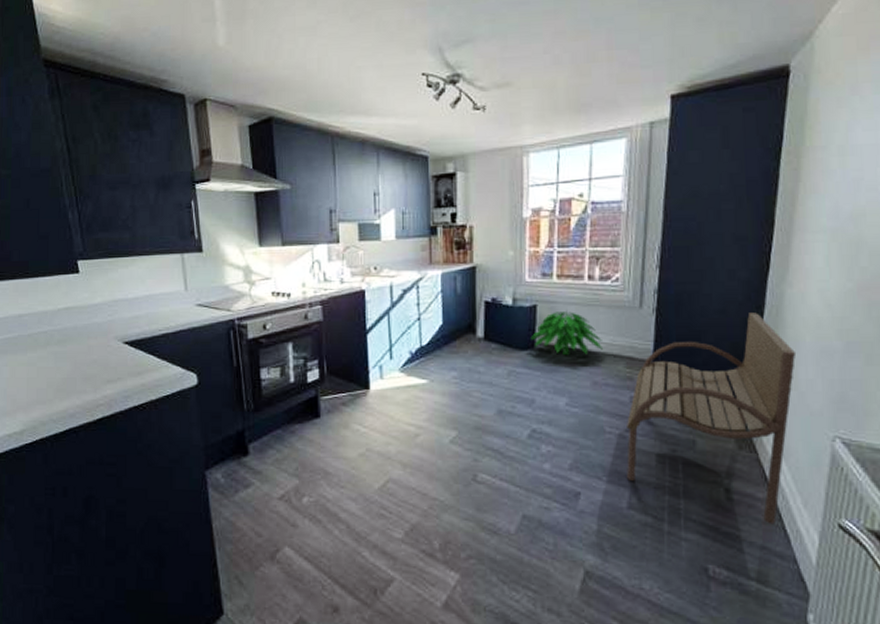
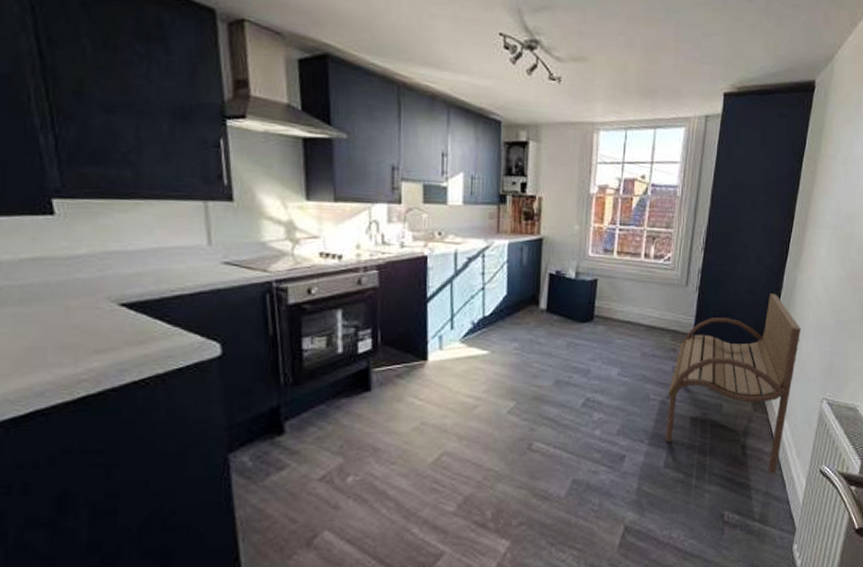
indoor plant: present [530,310,602,356] -> none [590,285,653,329]

